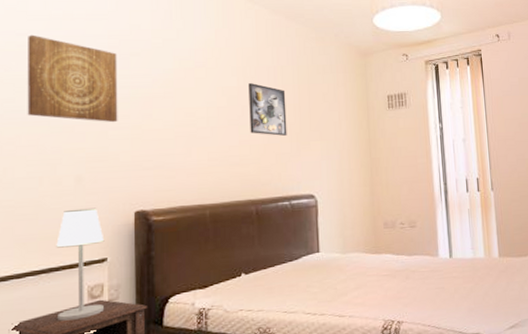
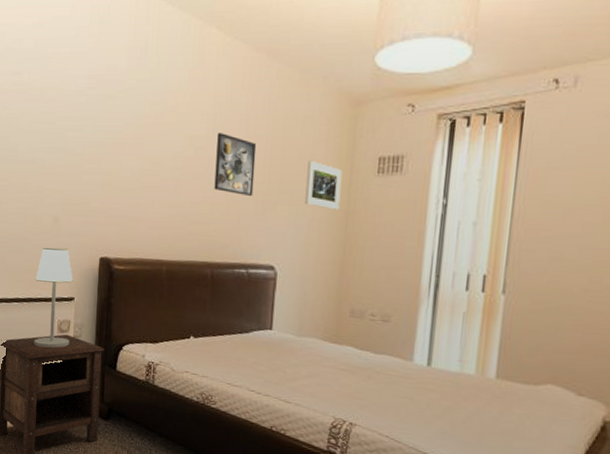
wall art: present [27,34,118,123] -> none [18,73,95,167]
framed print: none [332,101,363,141] -> present [305,160,343,210]

